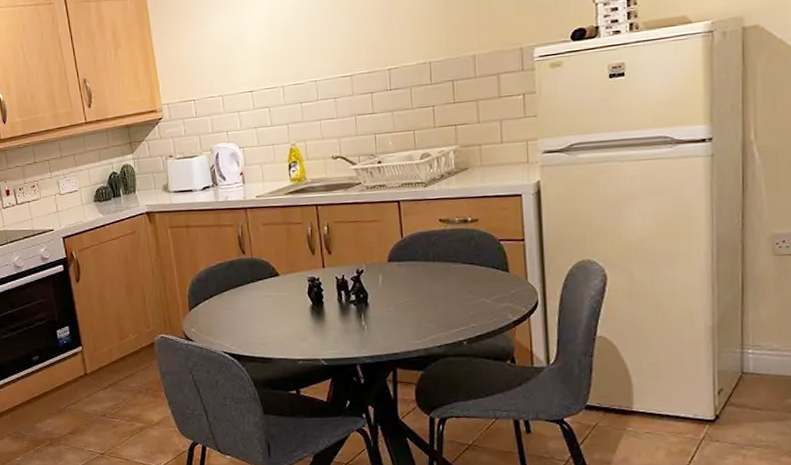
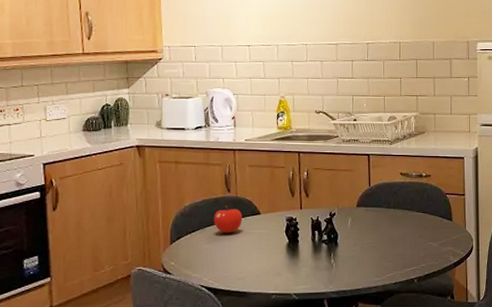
fruit: none [231,268,261,298] -> present [214,205,243,233]

